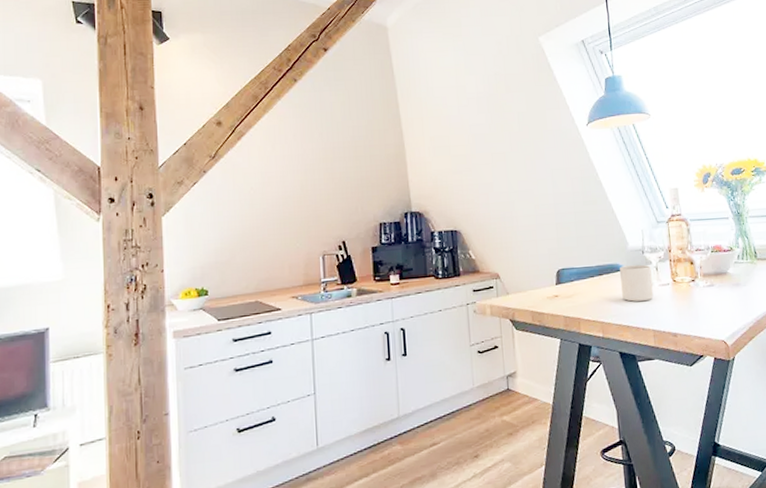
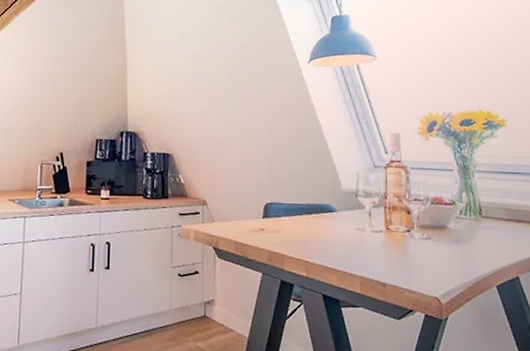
mug: present [620,264,654,302] -> none [329,207,364,246]

